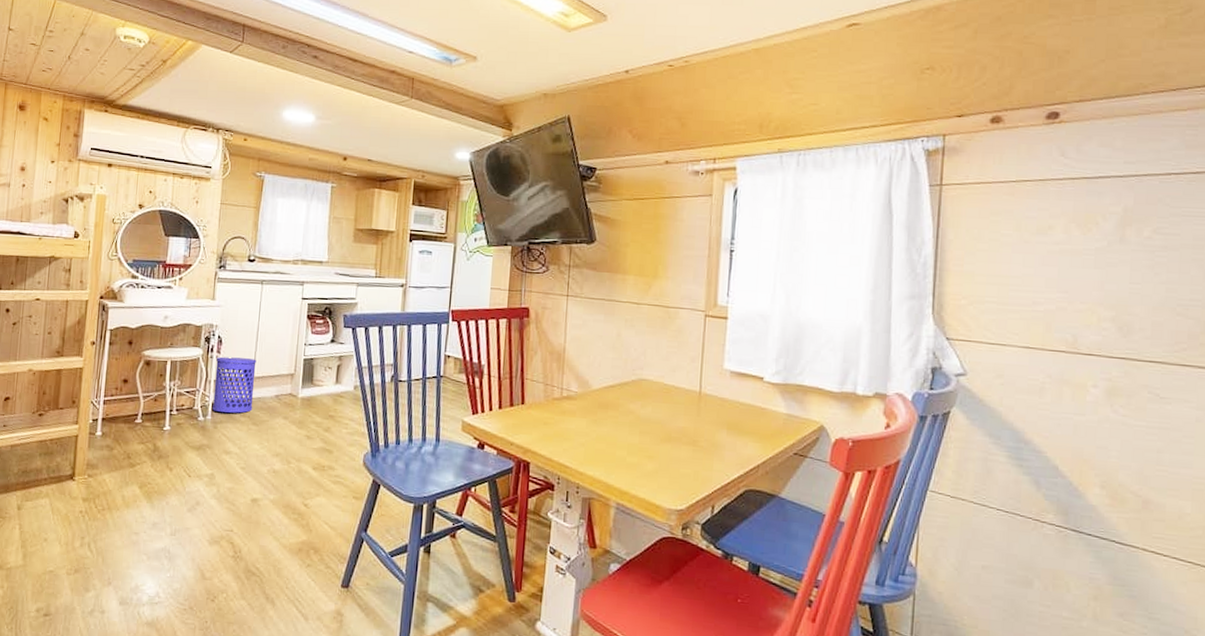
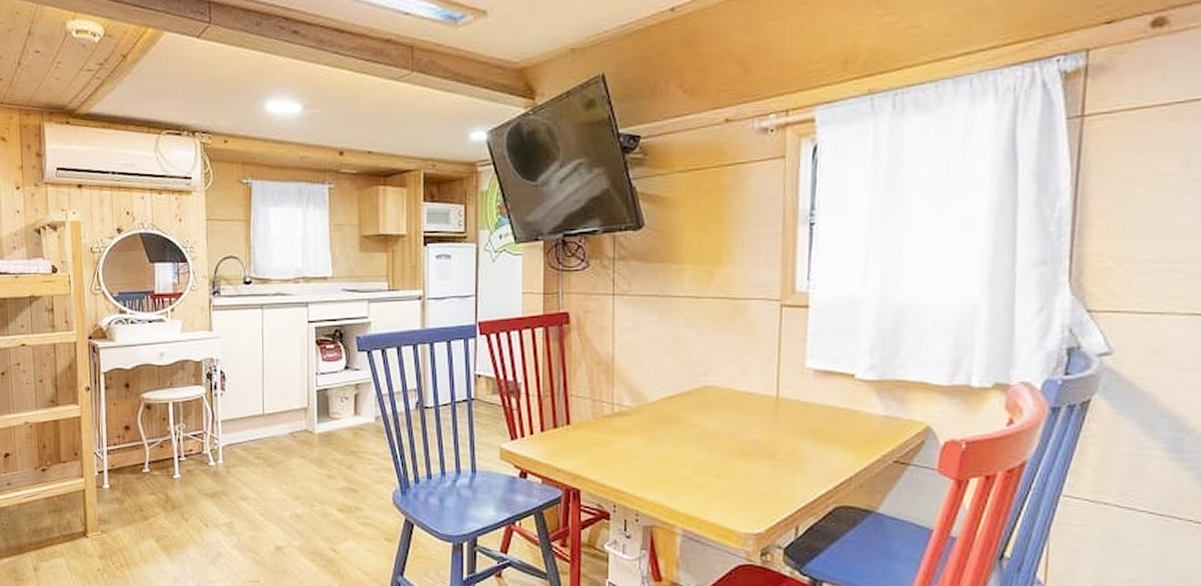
waste bin: present [211,356,257,413] -> none [221,394,267,455]

